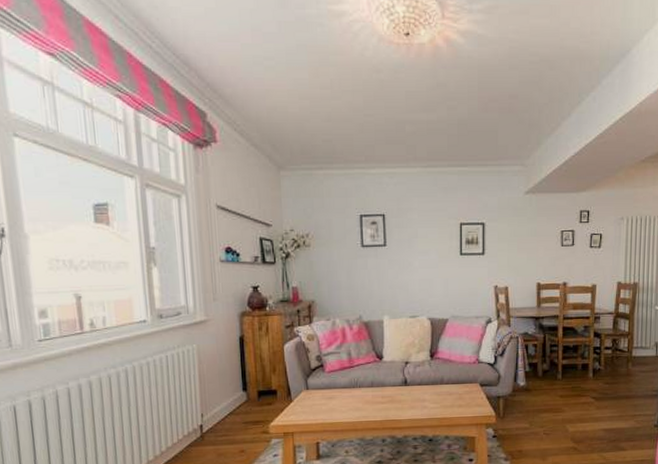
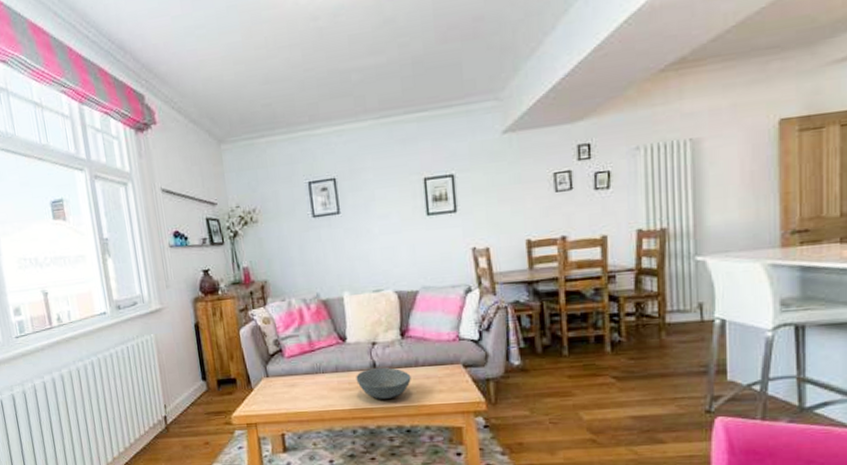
bowl: none [389,384,436,412] -> present [356,367,411,399]

